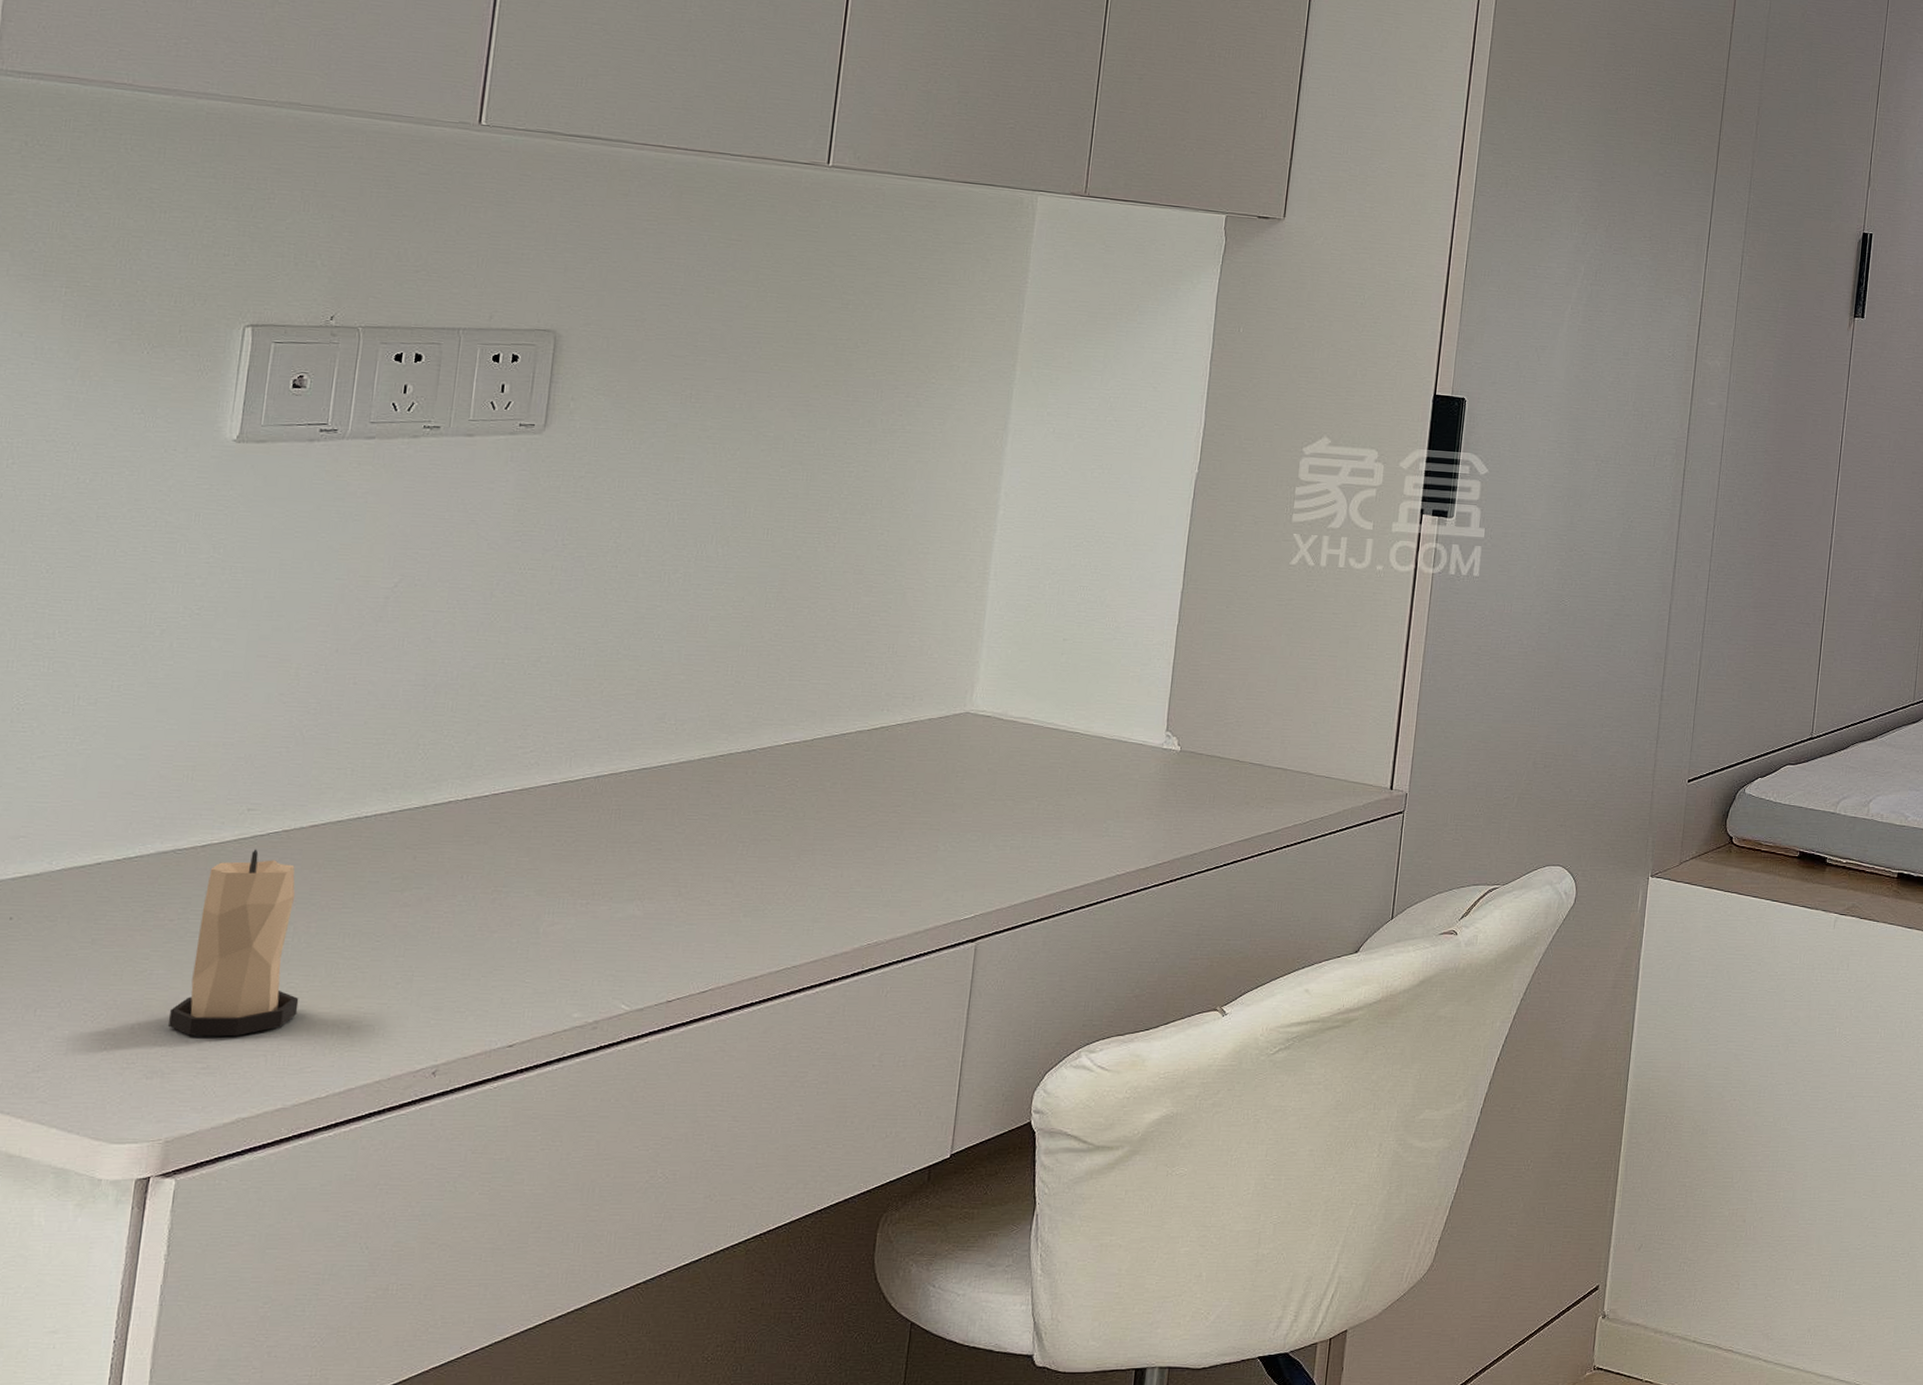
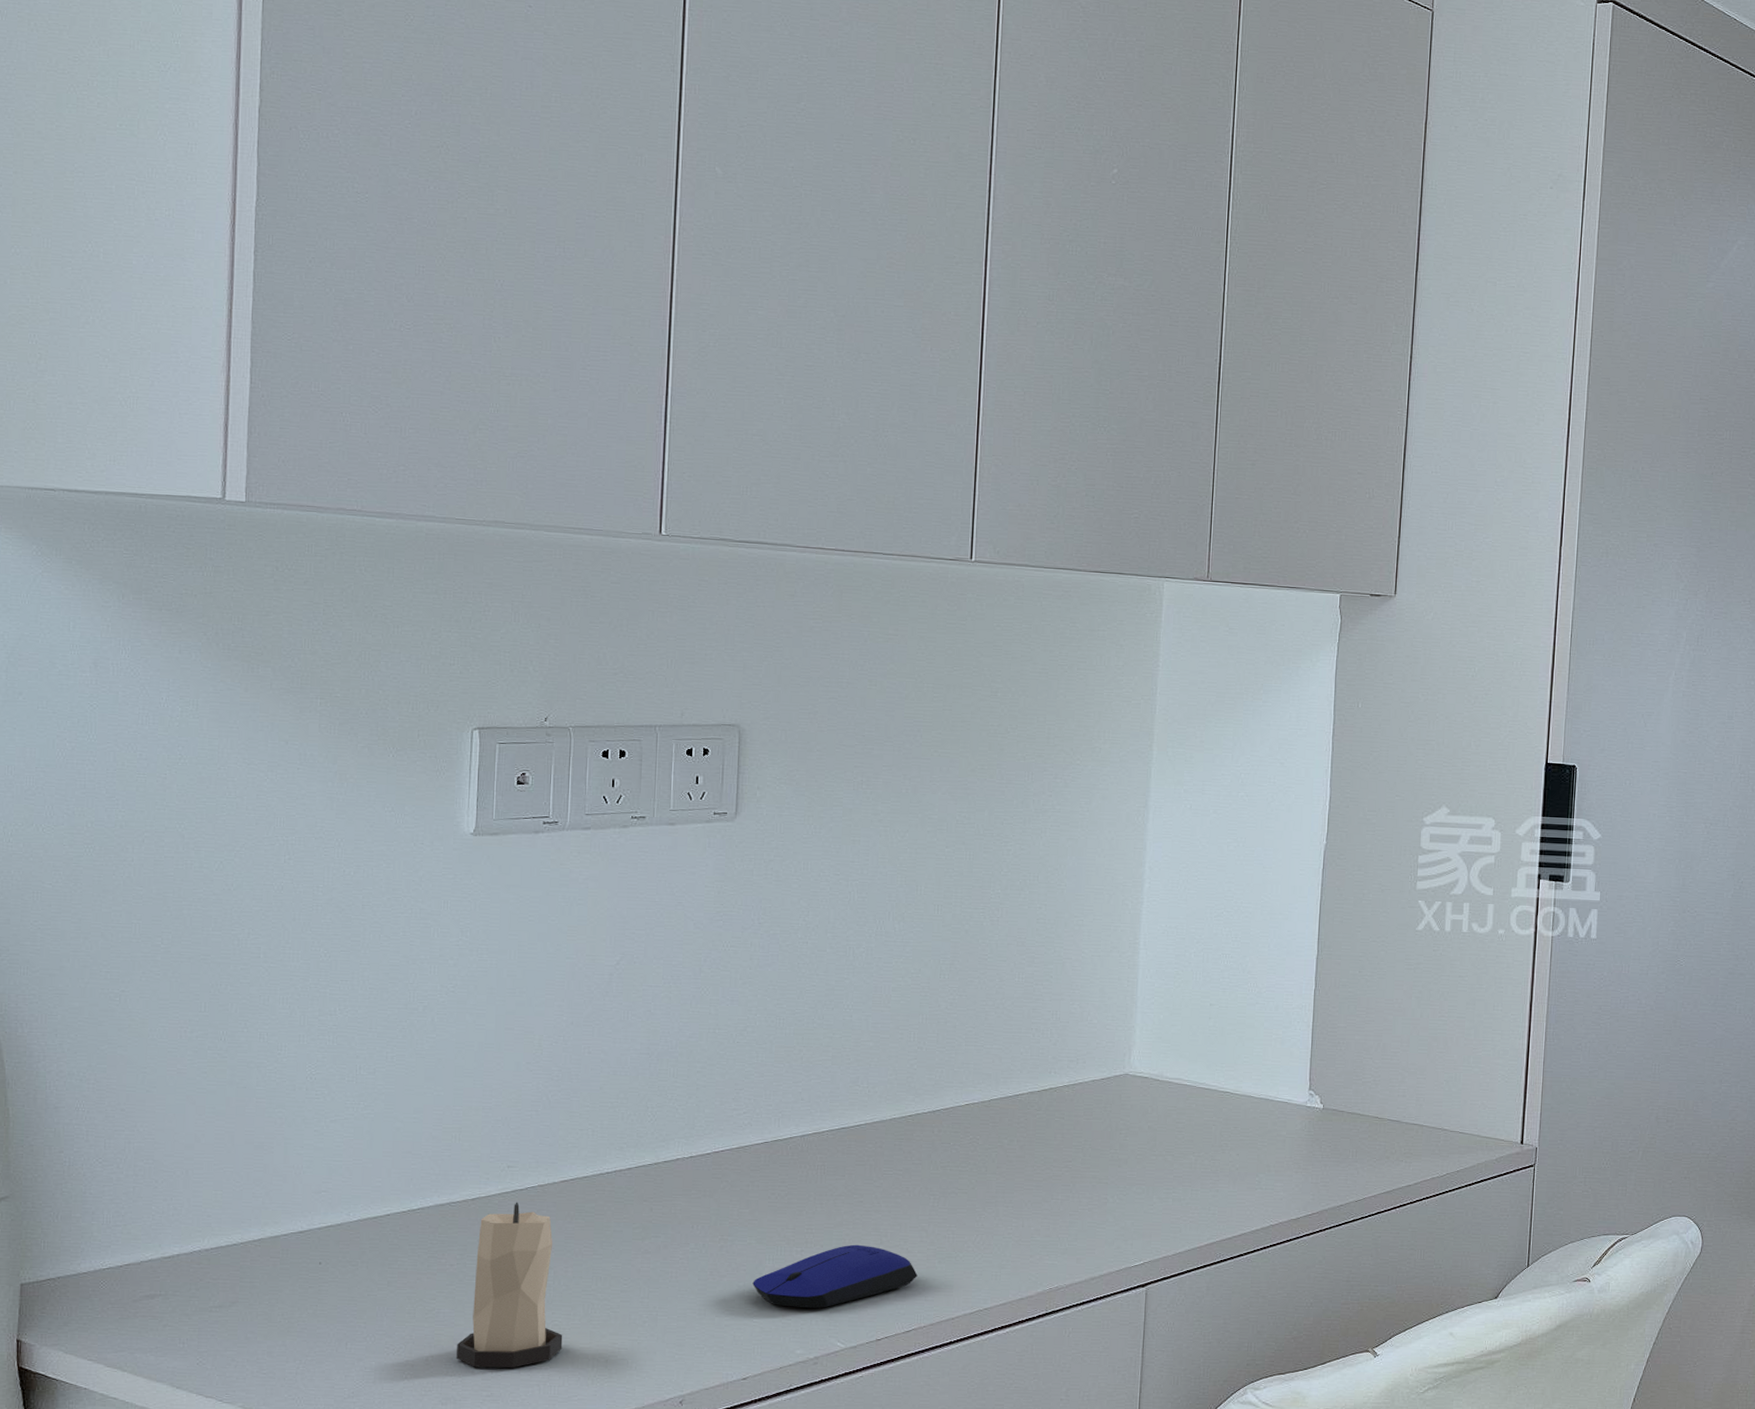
computer mouse: none [527,896,719,967] -> present [752,1244,918,1308]

